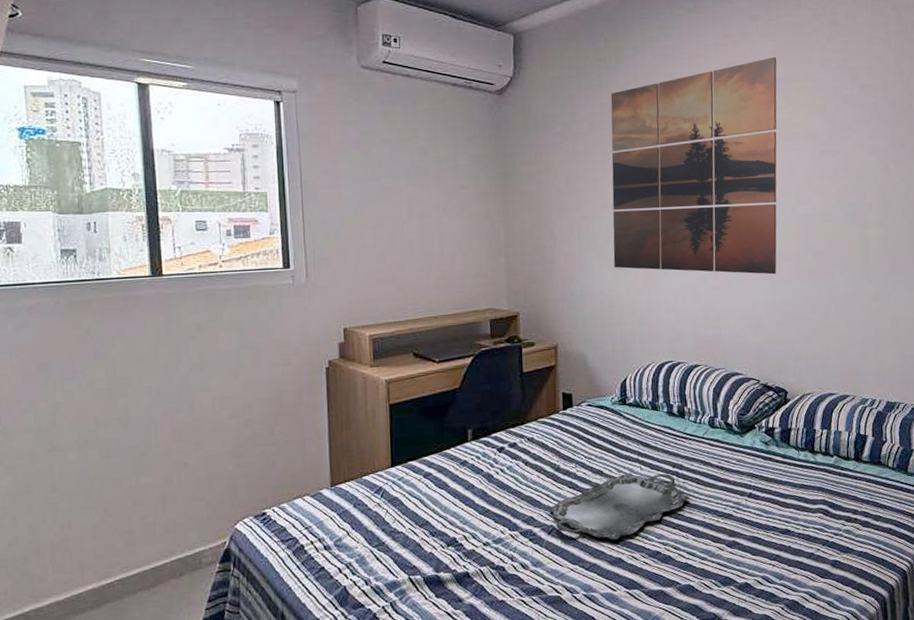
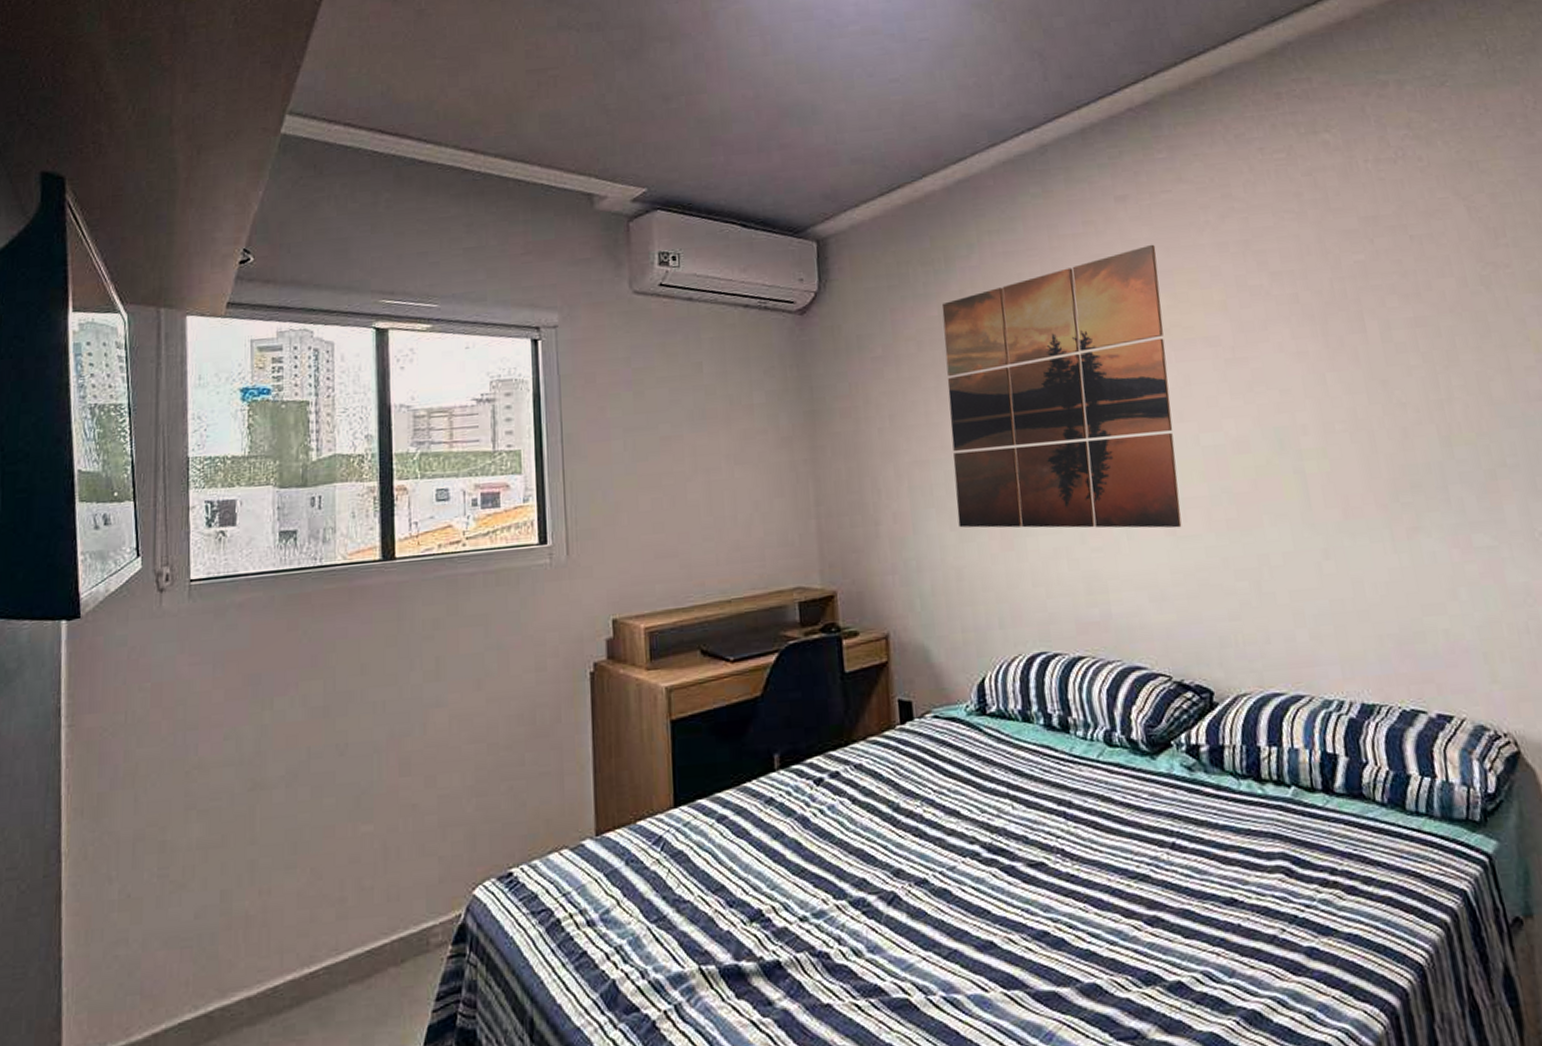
serving tray: present [549,474,689,540] -> none [888,814,1085,914]

